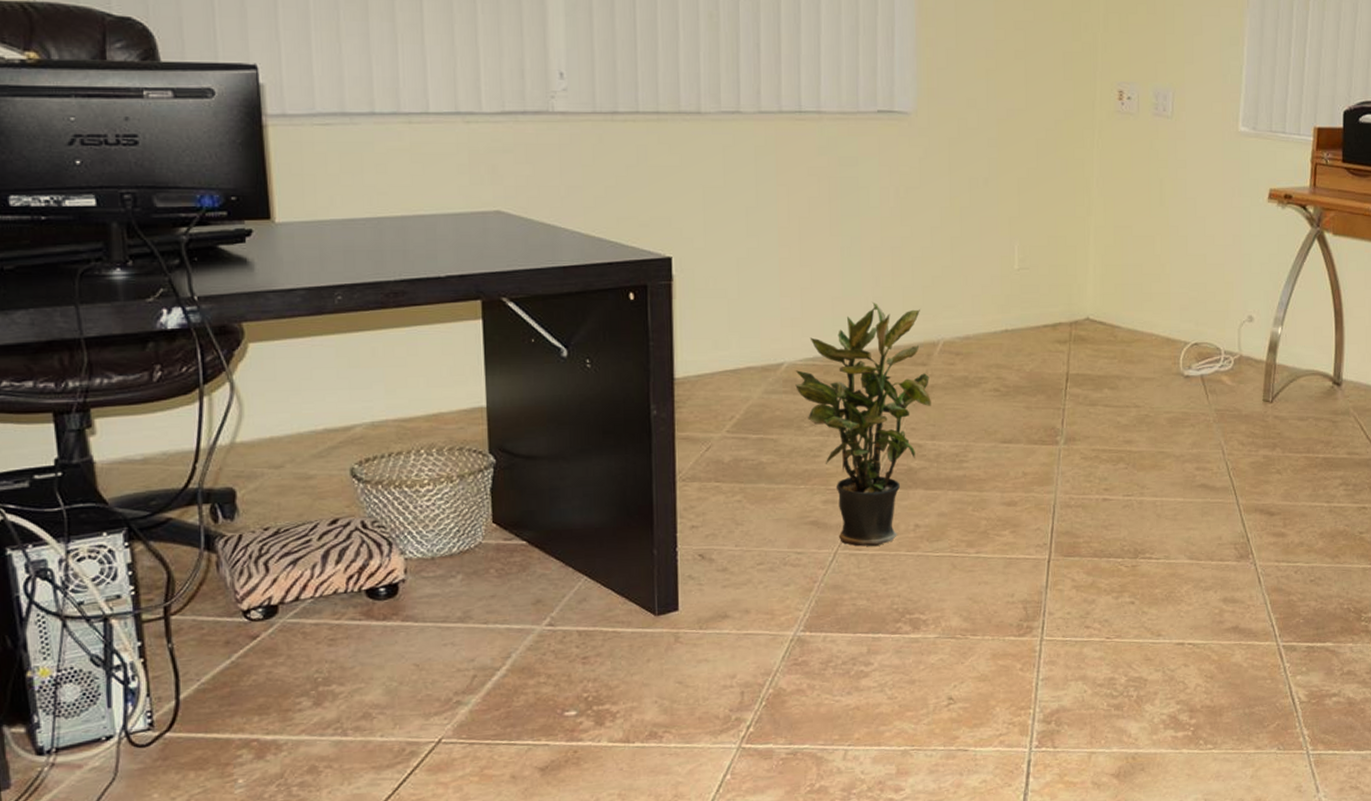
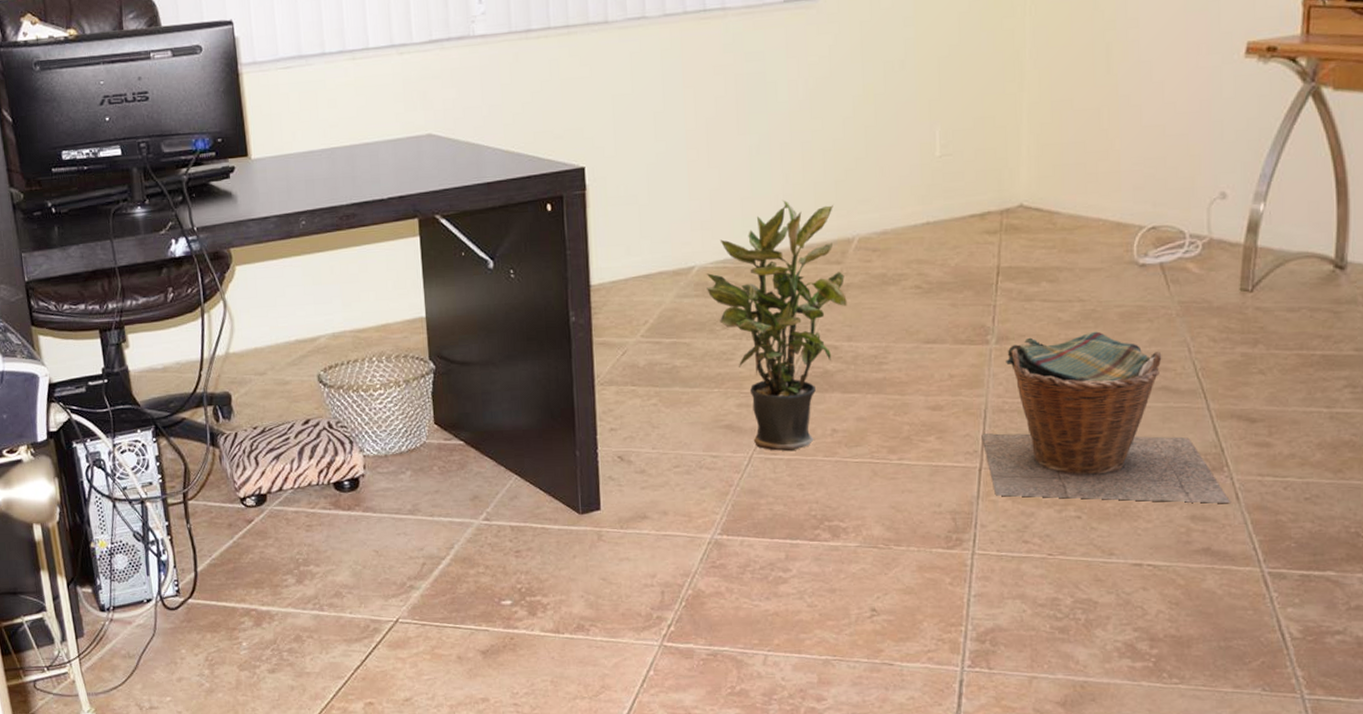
laundry basket: none [1050,434,1255,587] -> present [981,331,1232,503]

